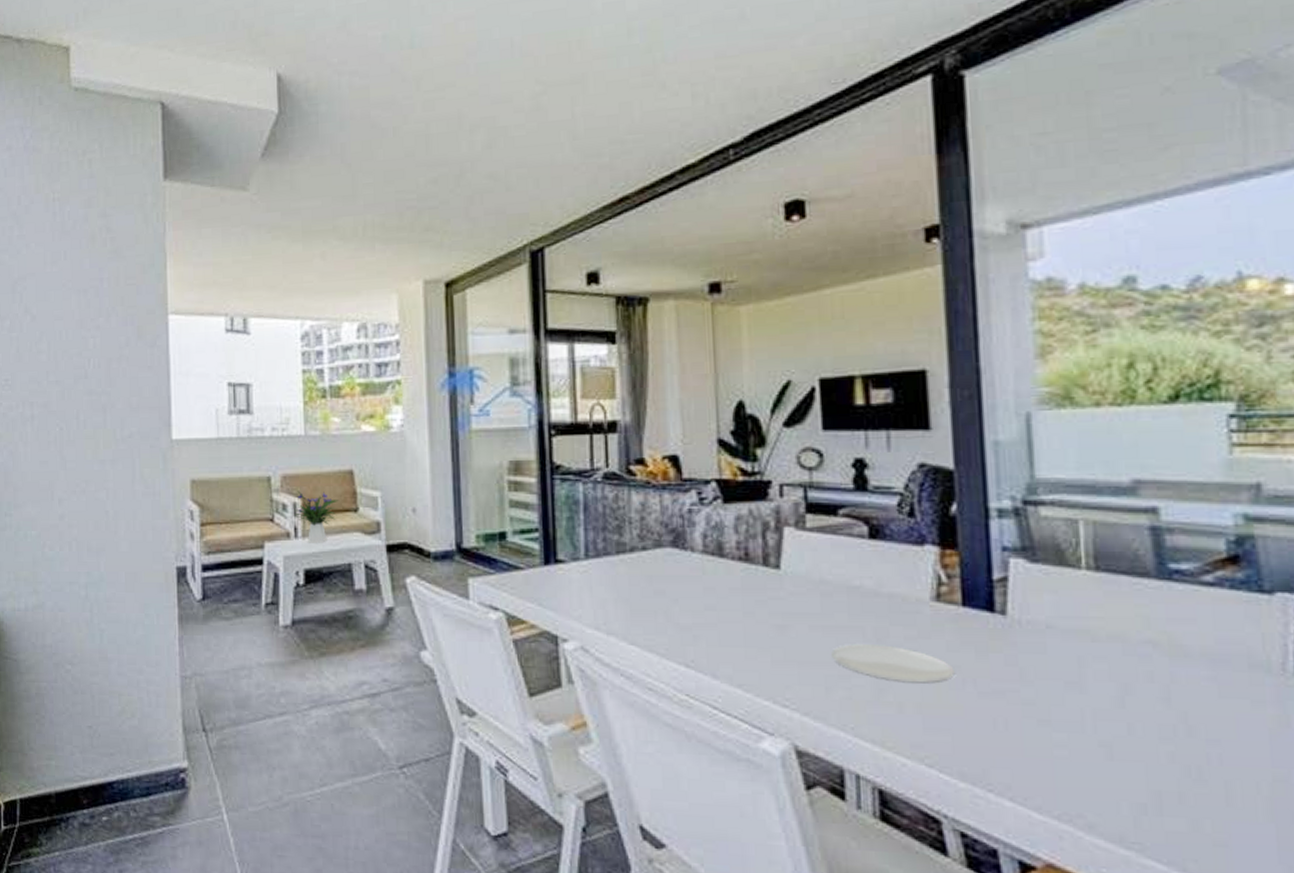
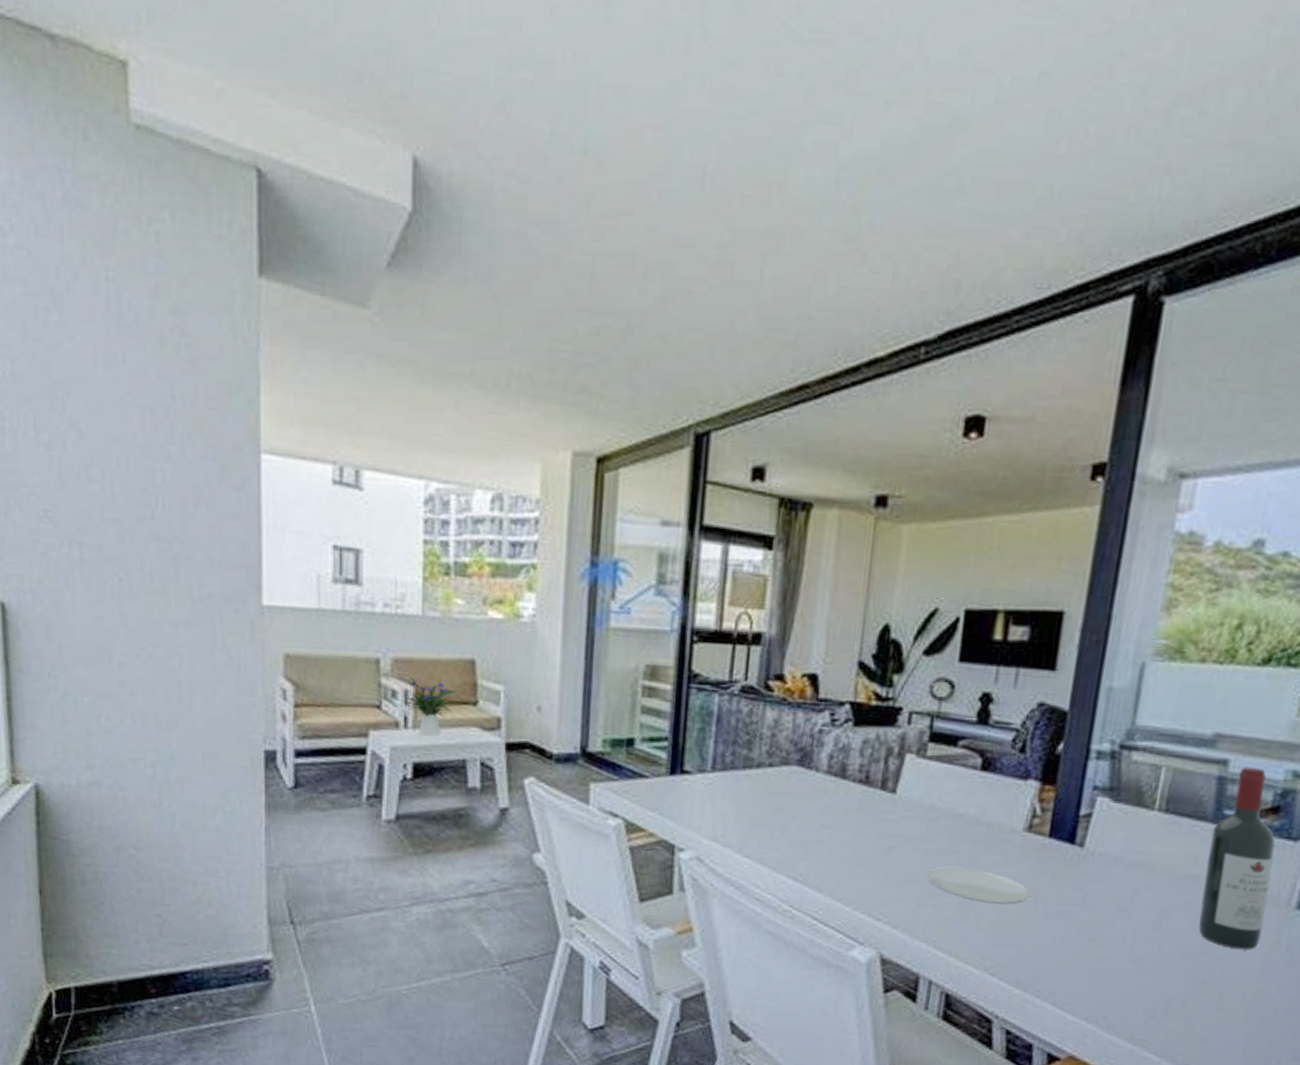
wine bottle: none [1159,513,1260,727] -> present [1198,766,1276,950]

